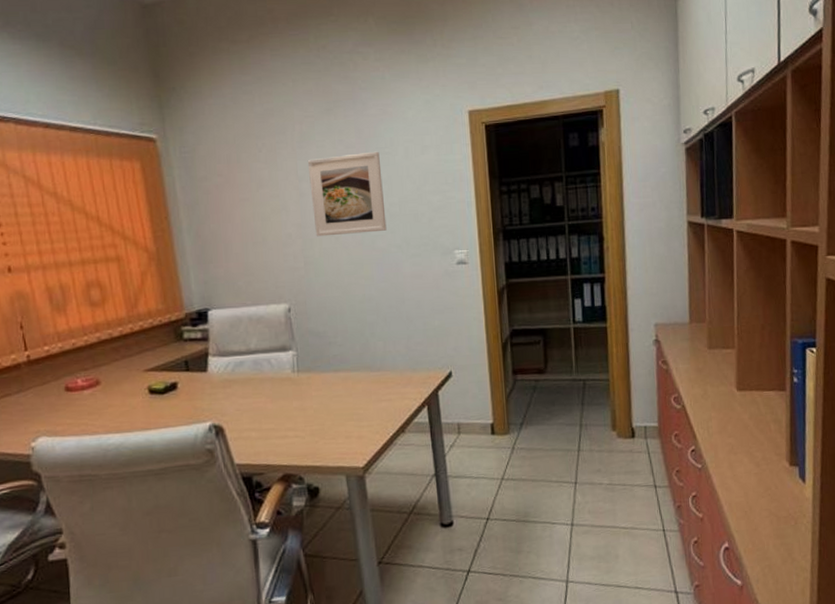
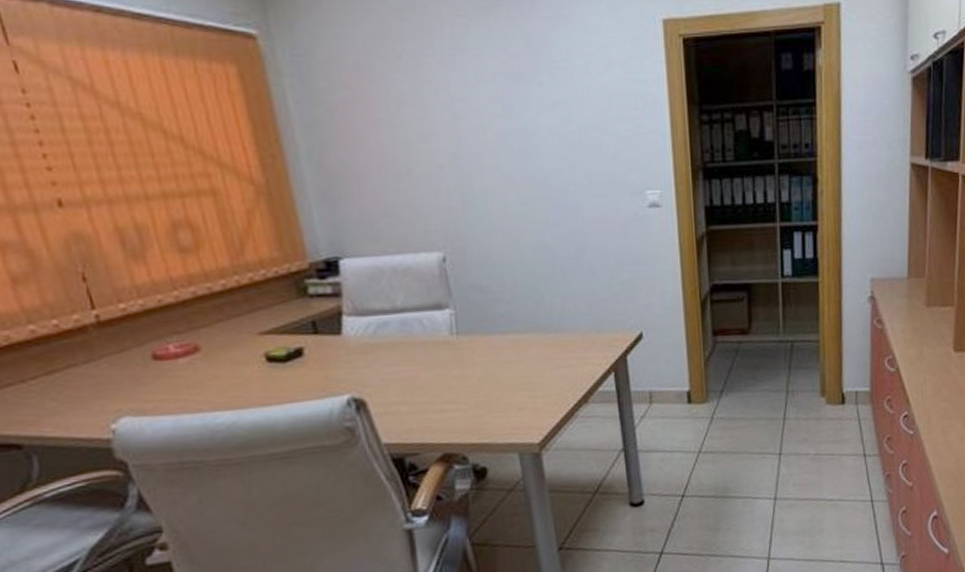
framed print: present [307,151,387,237] -> none [461,65,564,170]

